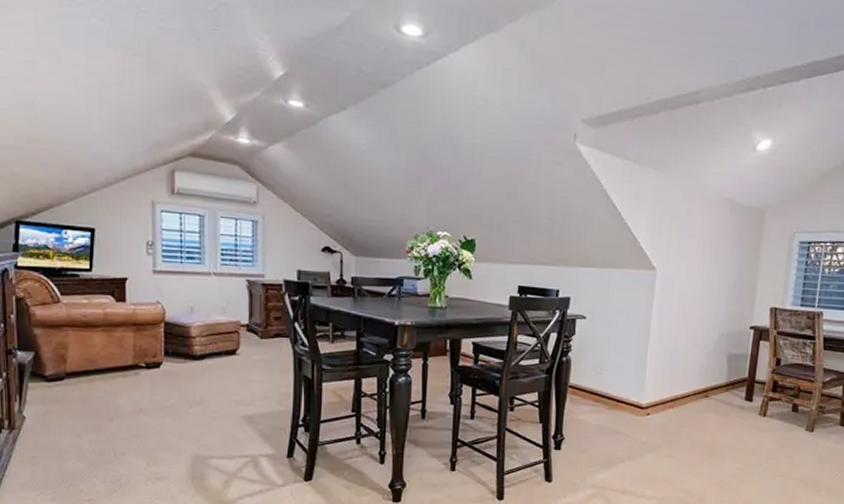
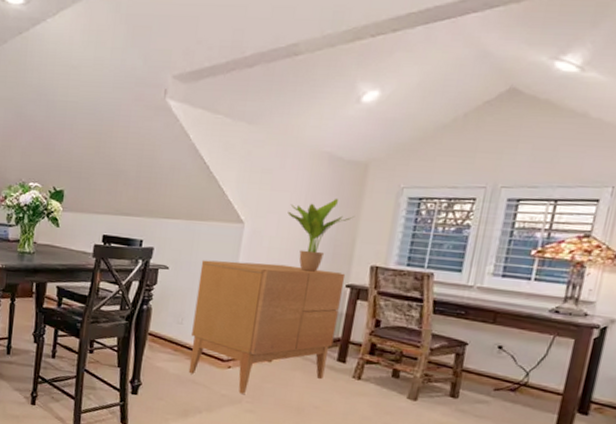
sideboard: none [610,308,749,439] -> present [188,260,346,394]
potted plant: none [696,243,755,315] -> present [287,198,355,272]

